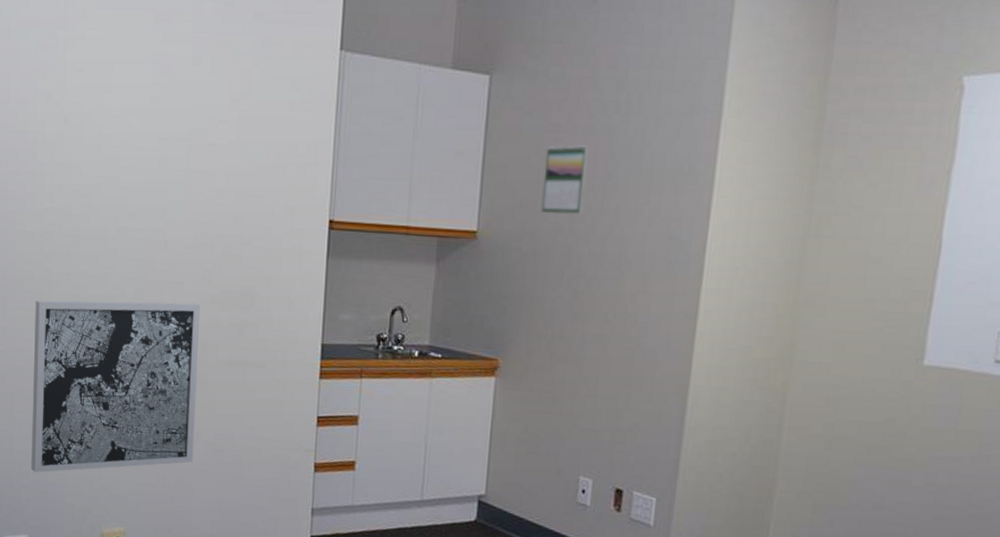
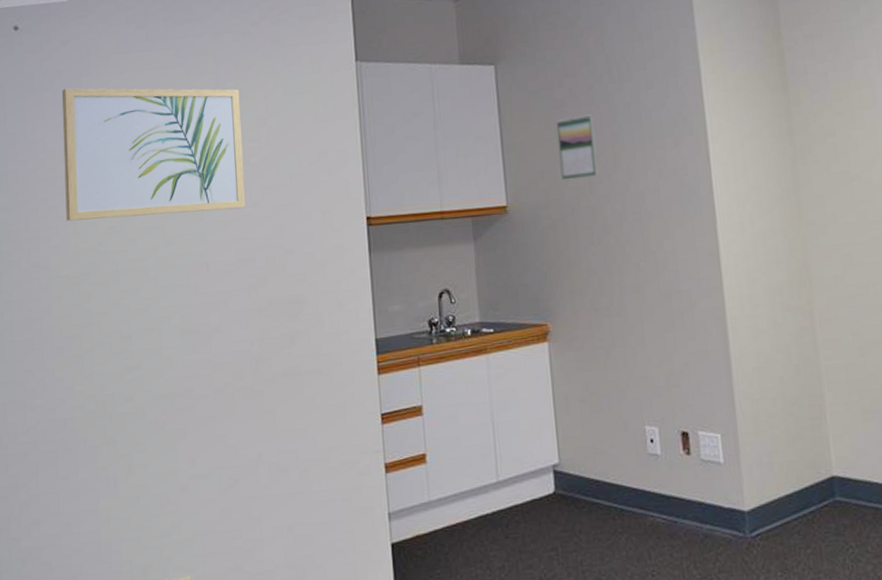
wall art: present [31,300,201,473] -> none [75,319,258,533]
wall art: none [34,39,215,192] -> present [62,88,246,221]

